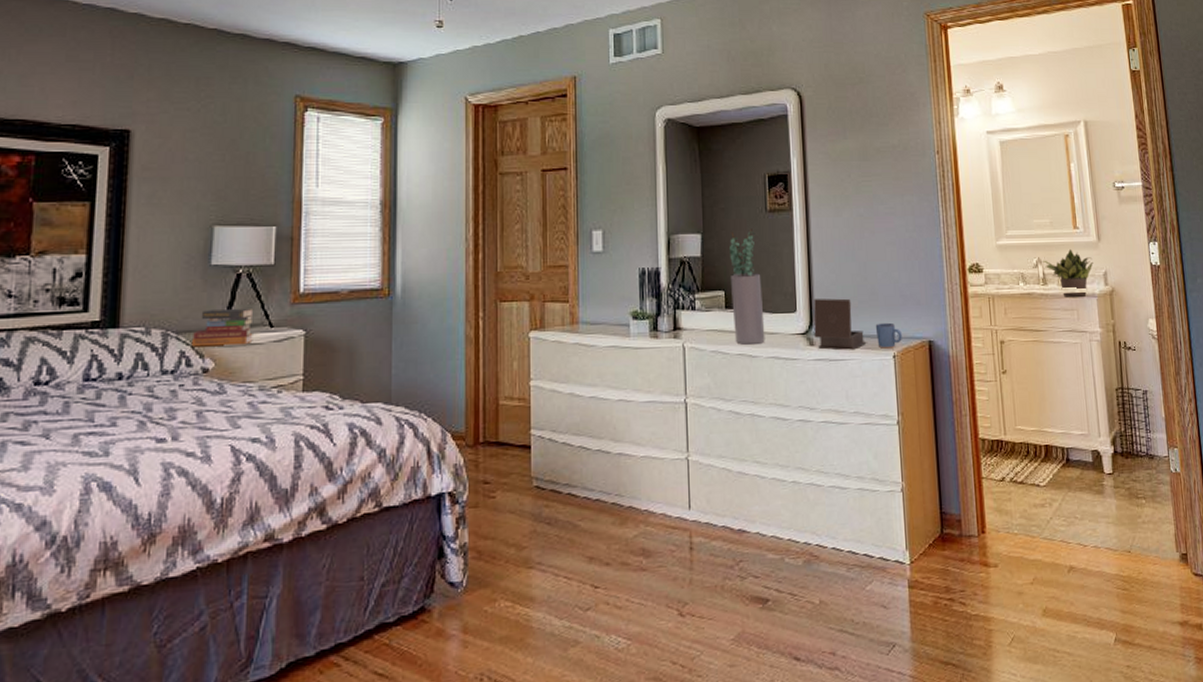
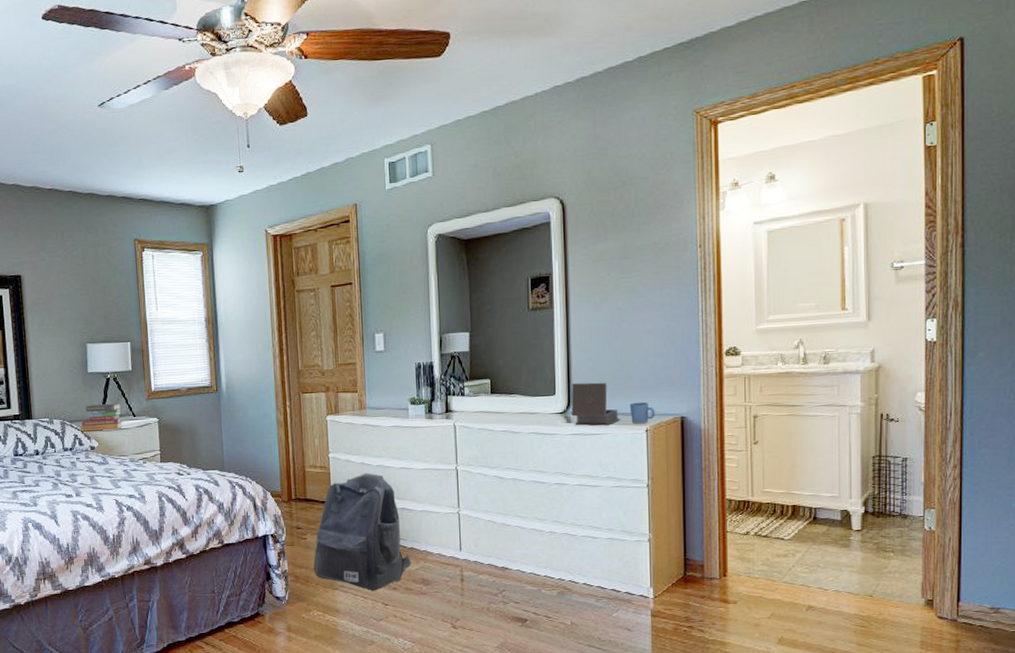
backpack: none [503,406,630,569] -> present [314,473,412,591]
vase: present [728,229,765,346] -> none [494,326,527,424]
potted plant: present [1042,248,1093,299] -> none [804,329,860,376]

